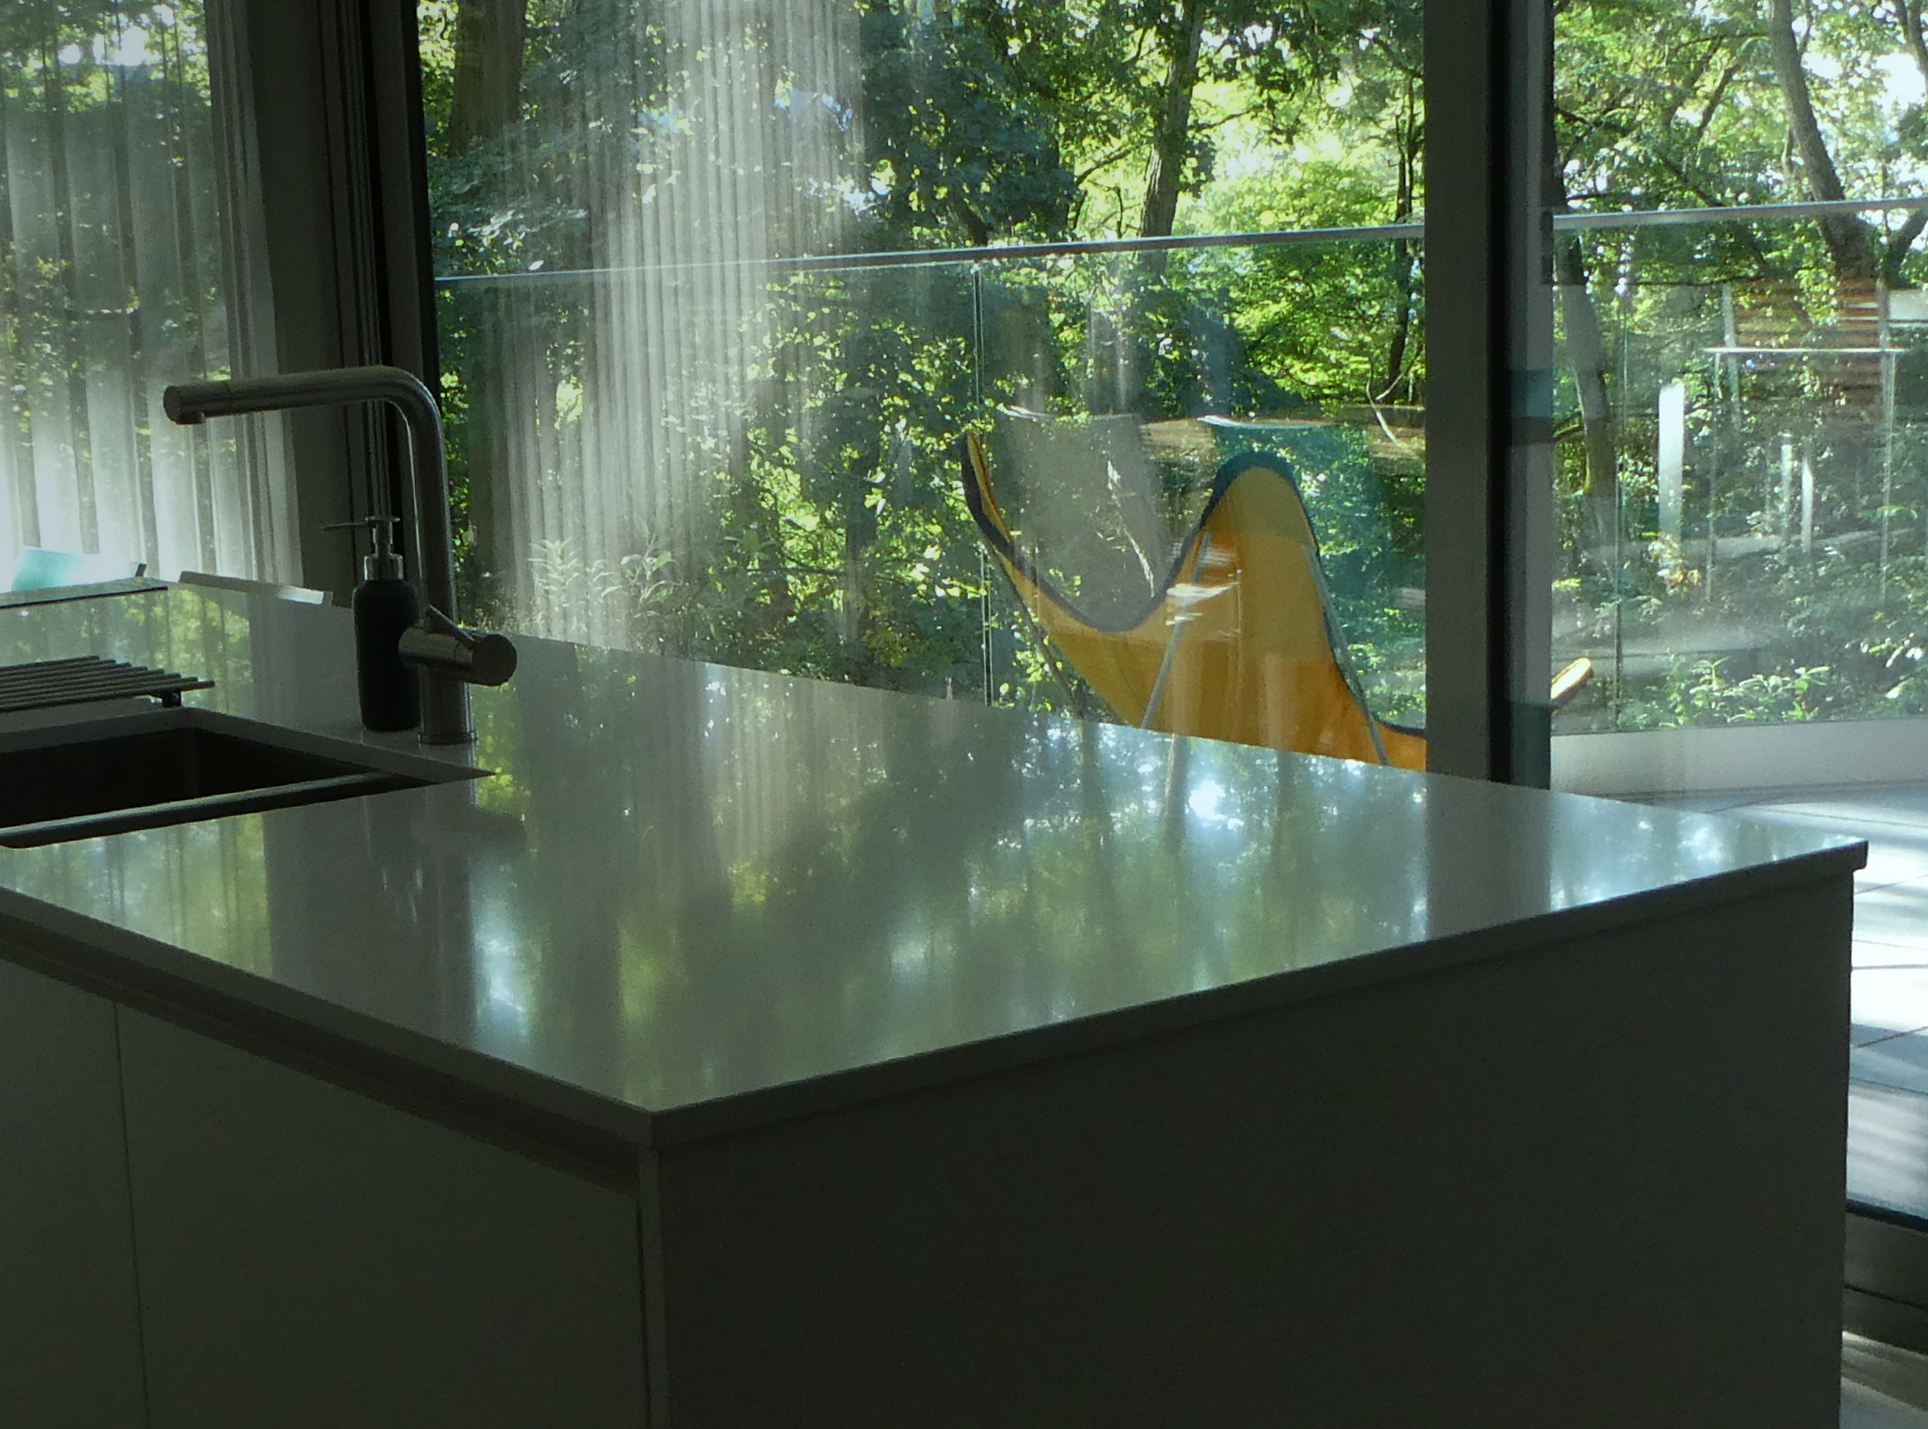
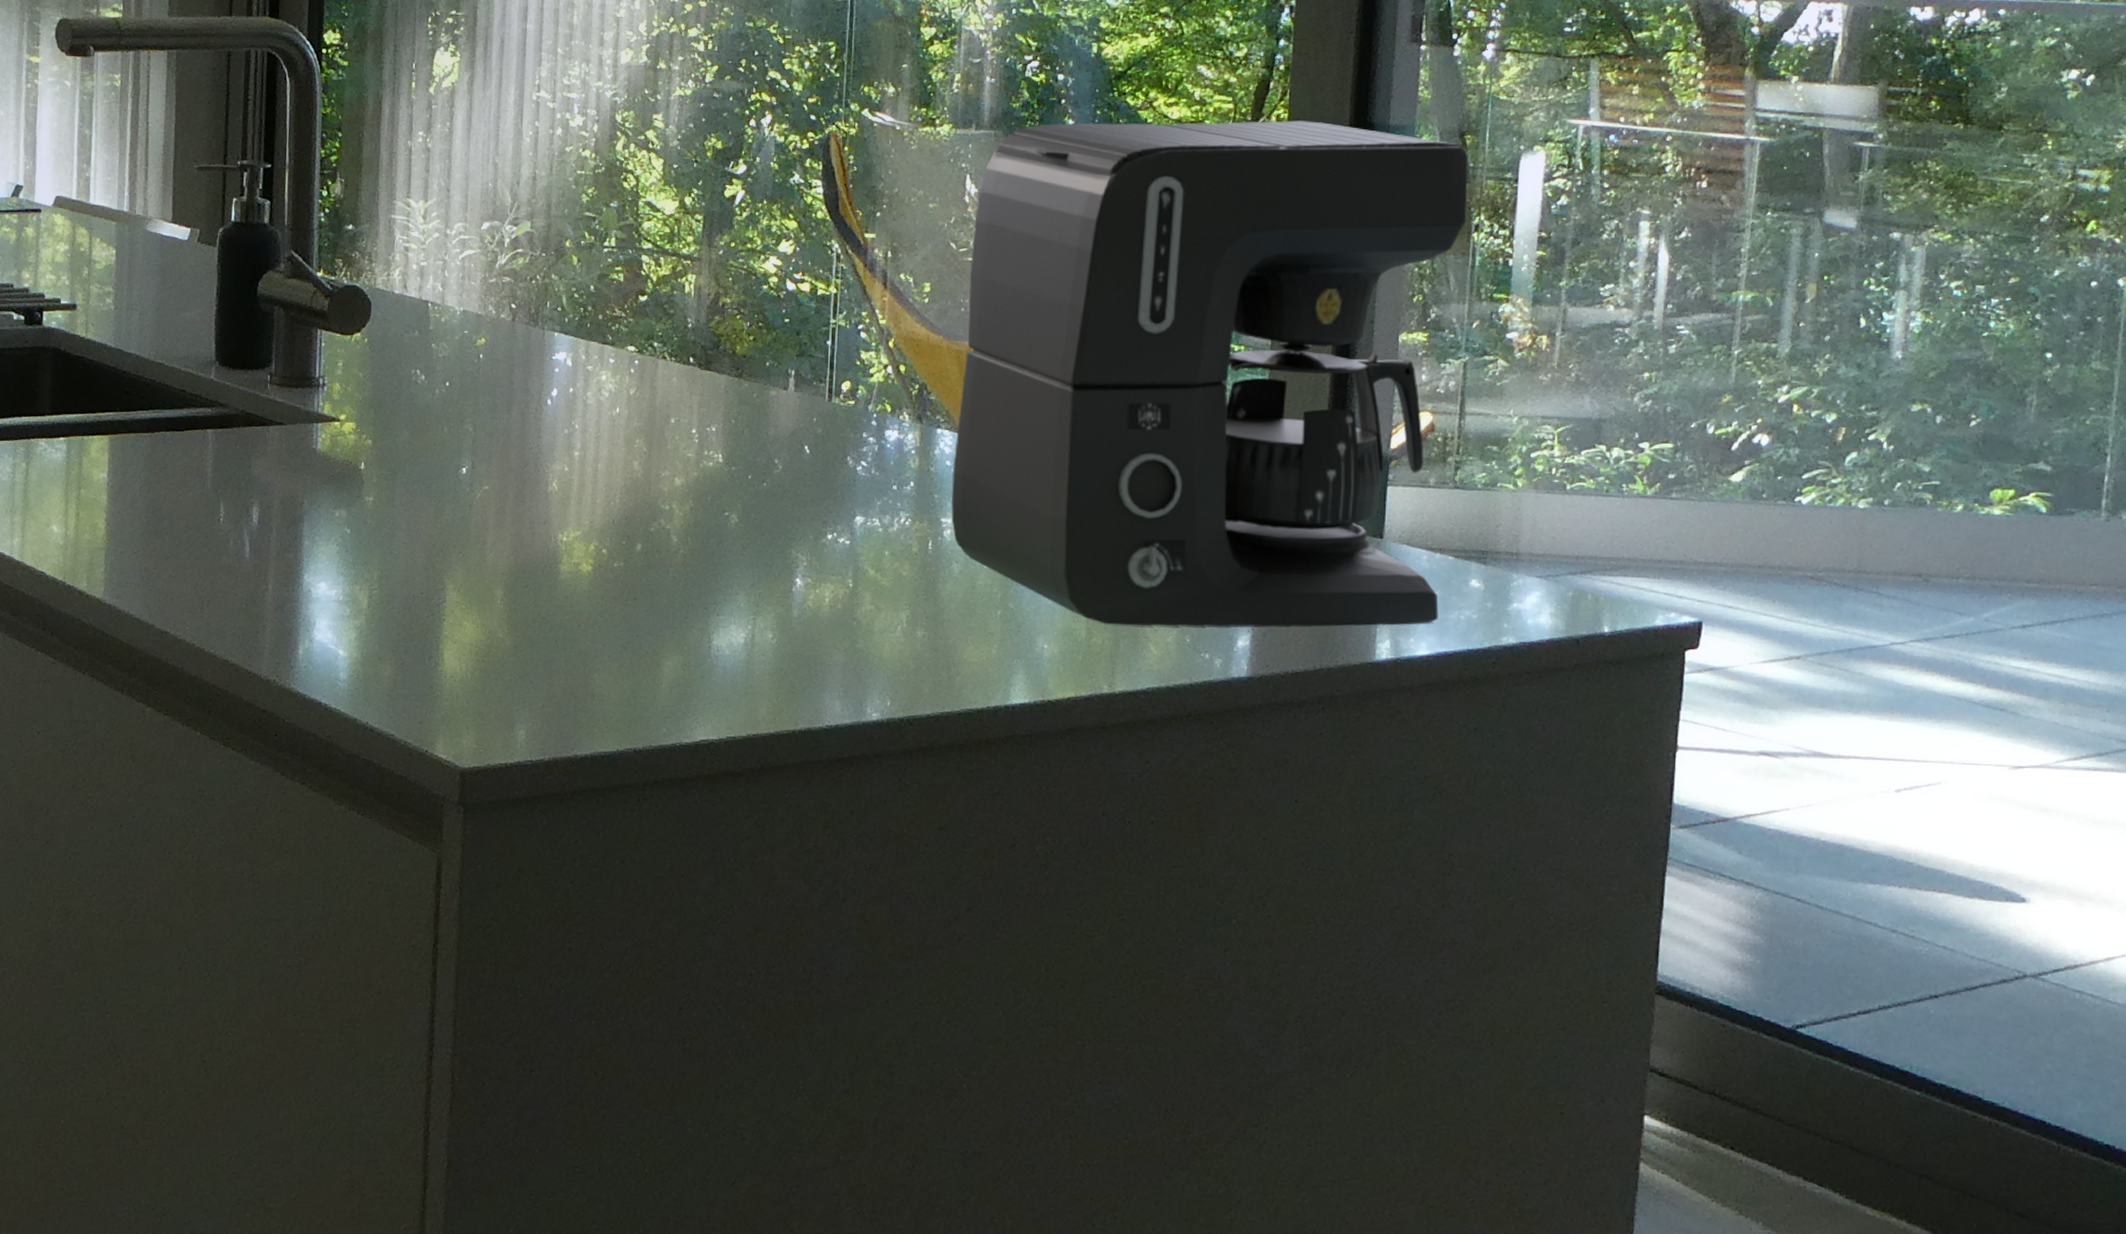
coffee maker: none [1118,374,1611,903] -> present [951,120,1468,627]

